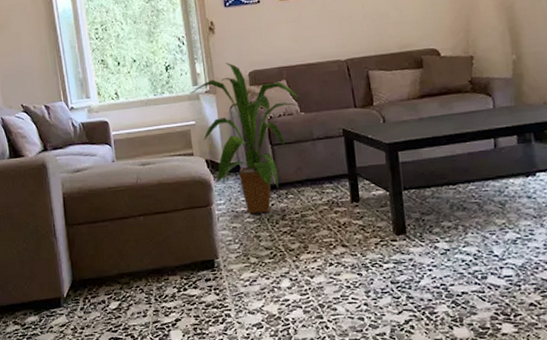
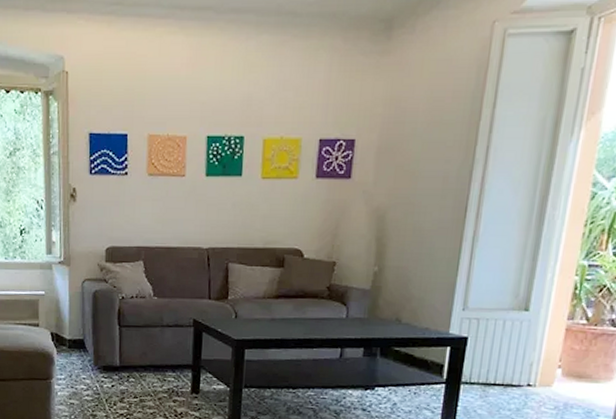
house plant: present [190,62,301,215] -> none [42,234,156,393]

